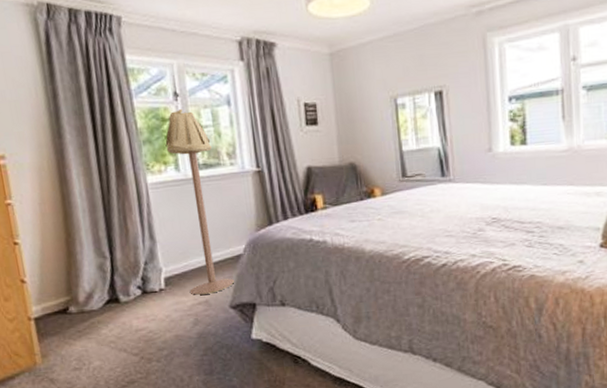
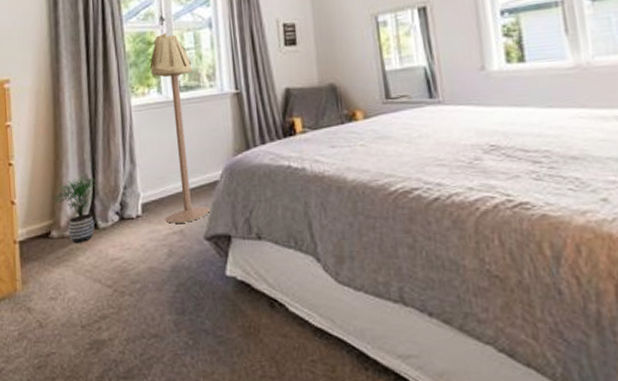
potted plant: none [68,253,116,318] -> present [53,176,97,244]

